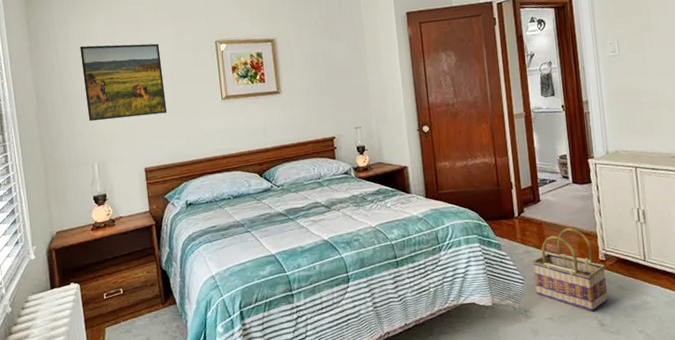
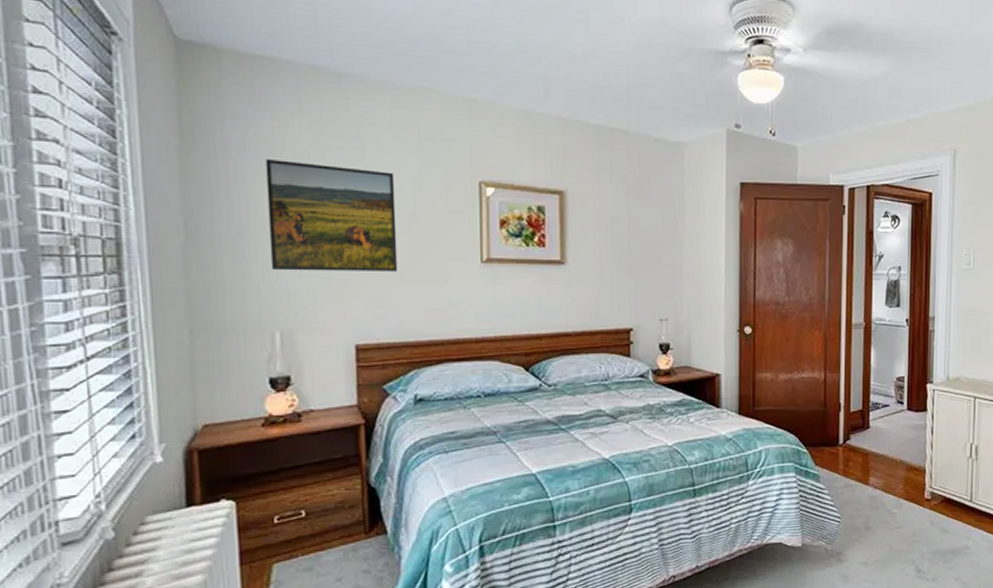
basket: present [531,227,608,312] -> none [852,460,931,557]

